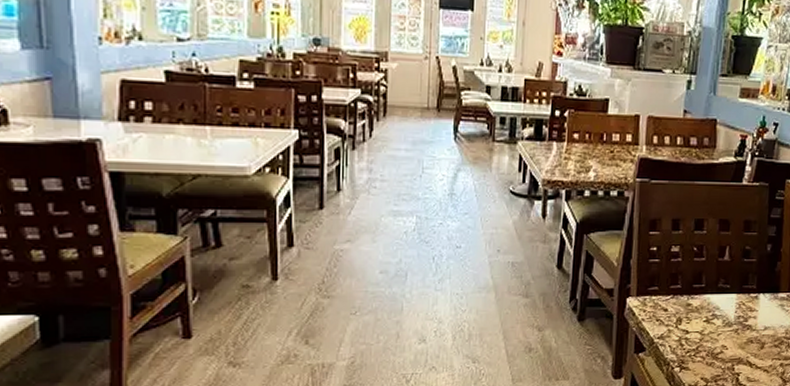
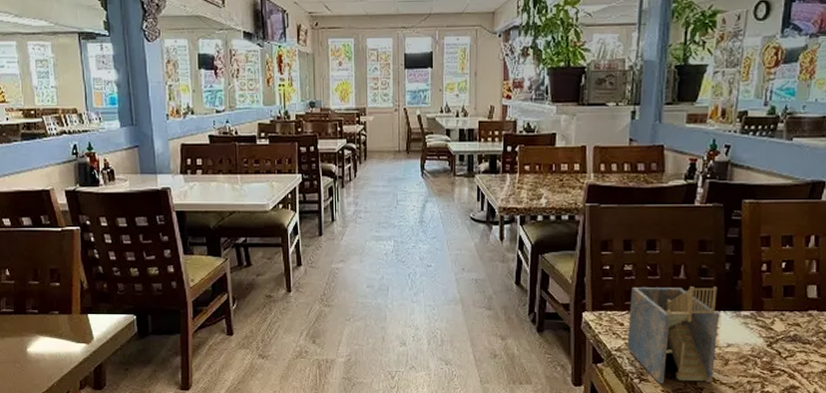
napkin holder: none [669,268,759,372] -> present [627,286,719,384]

